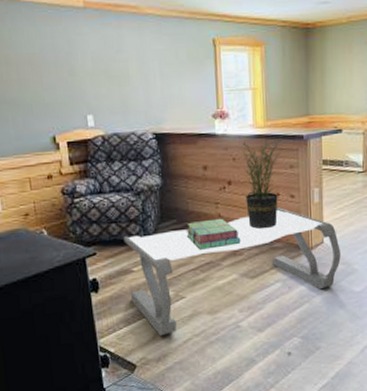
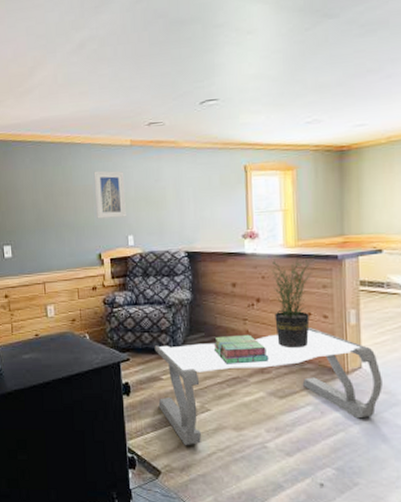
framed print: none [39,36,83,95] -> present [93,170,126,219]

